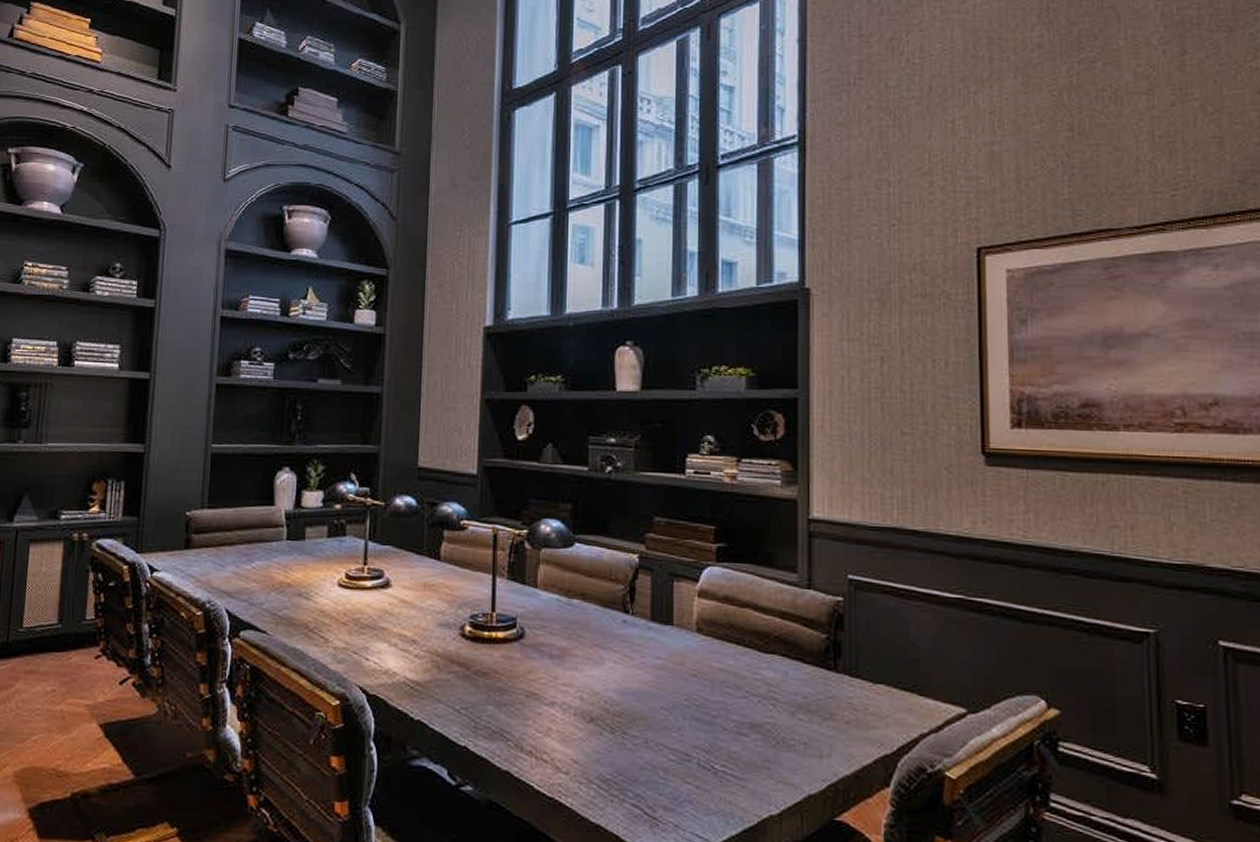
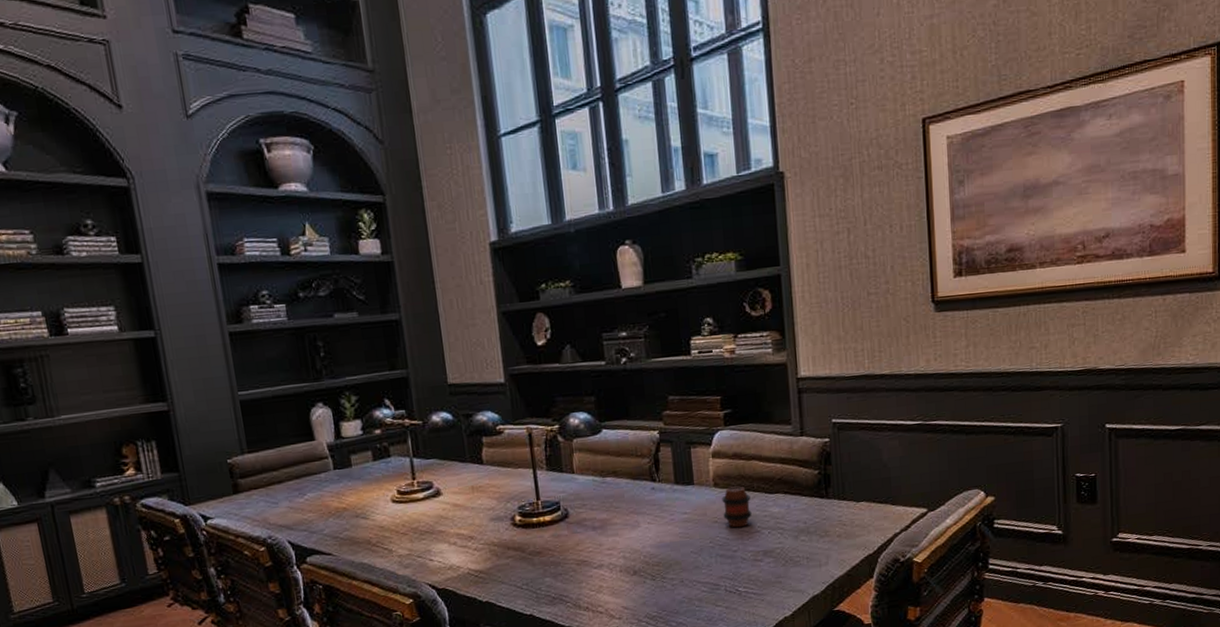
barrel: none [704,636,740,688] -> present [722,486,752,528]

